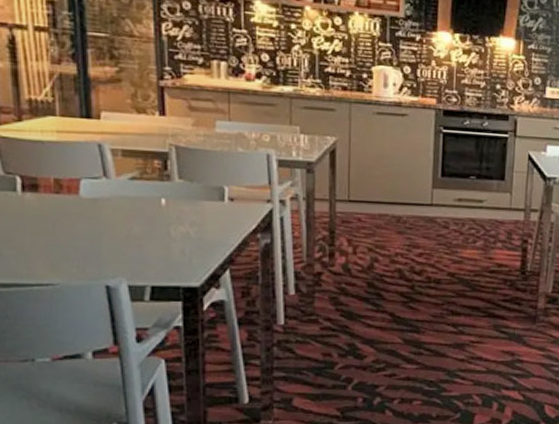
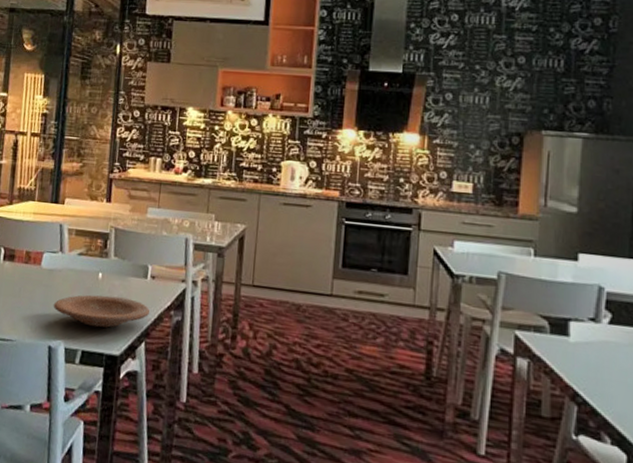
plate: none [104,223,232,260] -> present [53,294,150,328]

